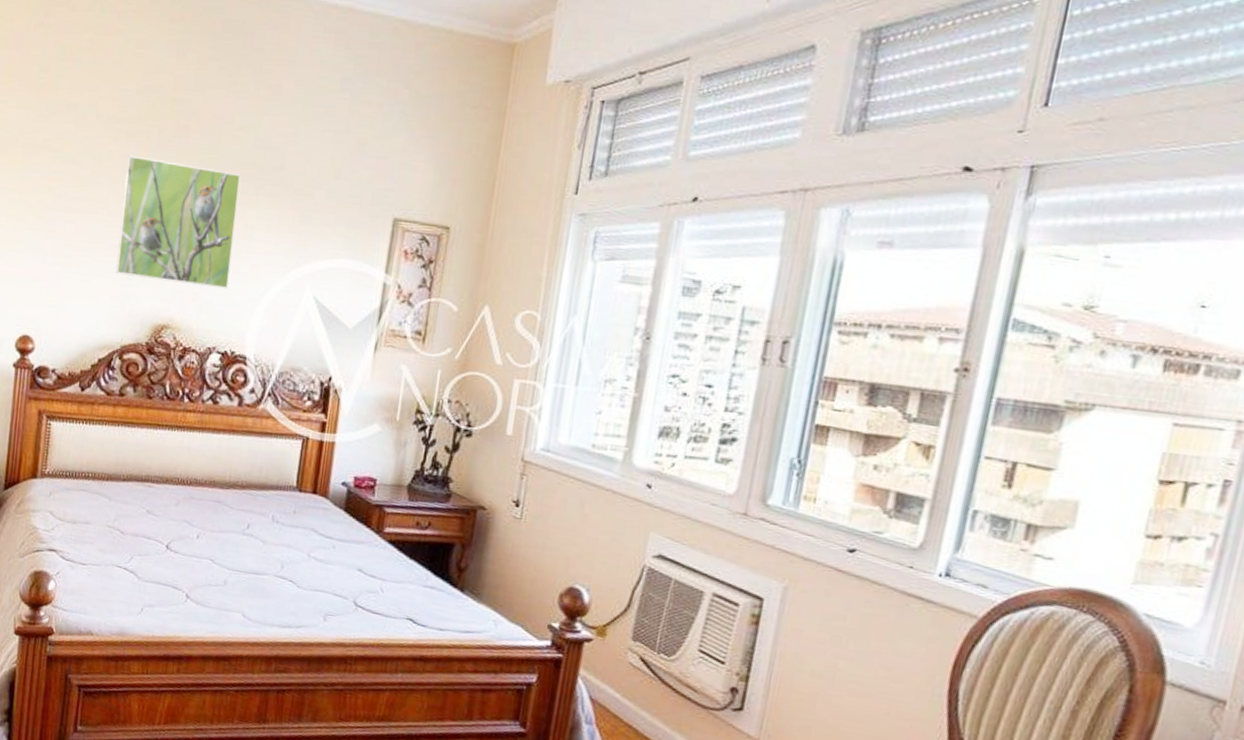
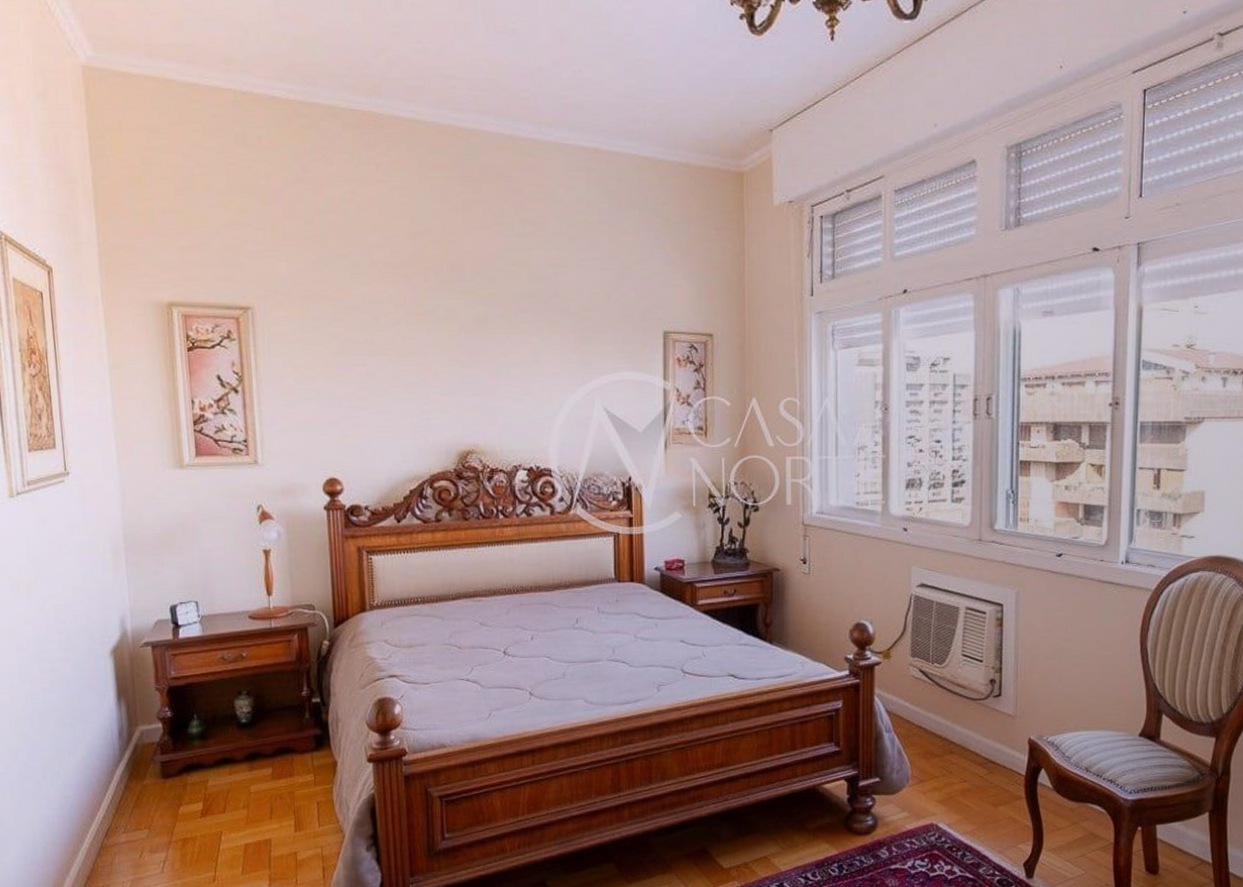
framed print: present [116,155,242,290] -> none [408,297,524,411]

